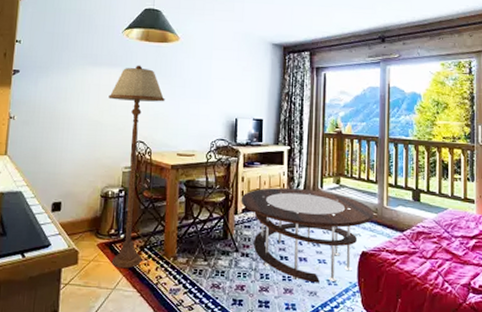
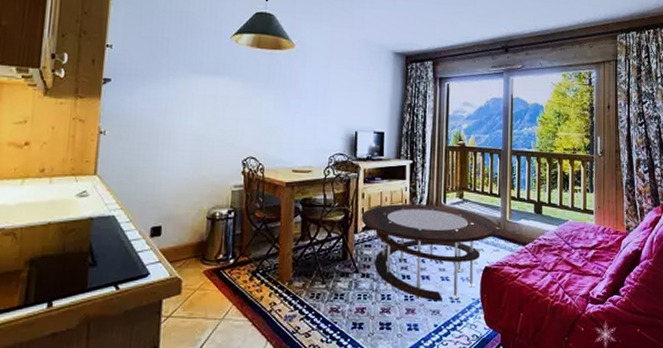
floor lamp: present [108,65,165,269] -> none [215,74,279,297]

